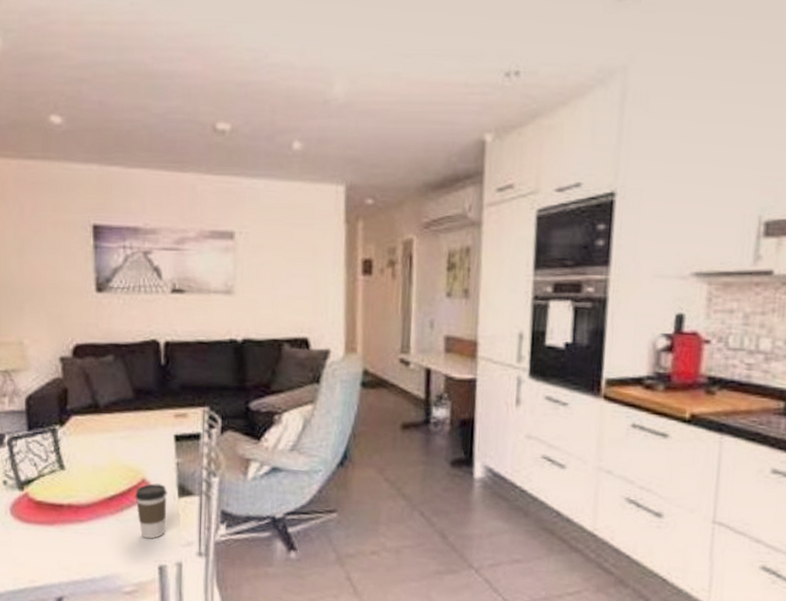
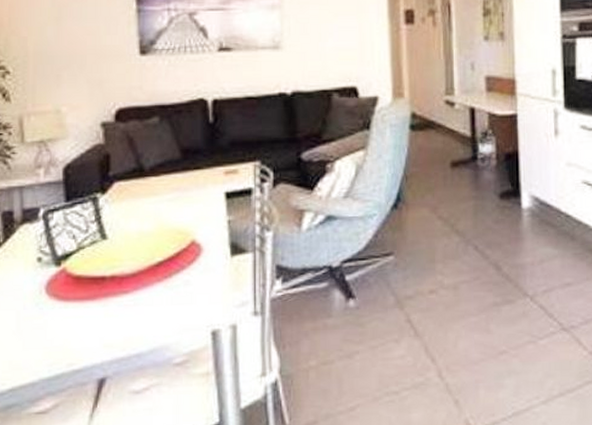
coffee cup: present [135,483,167,539] -> none [185,244,219,304]

